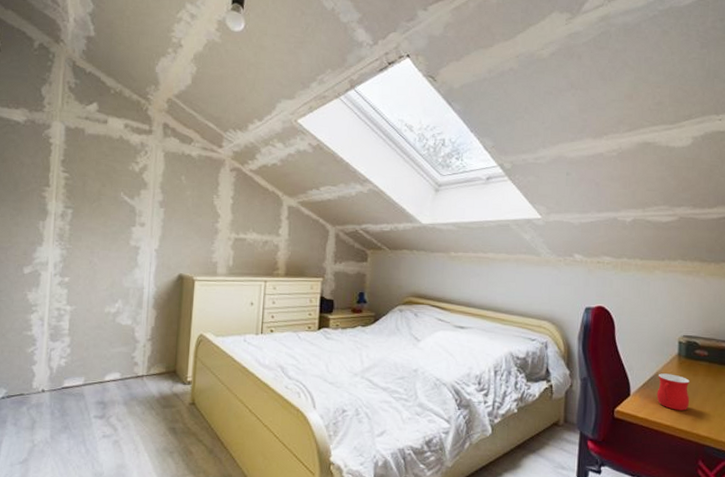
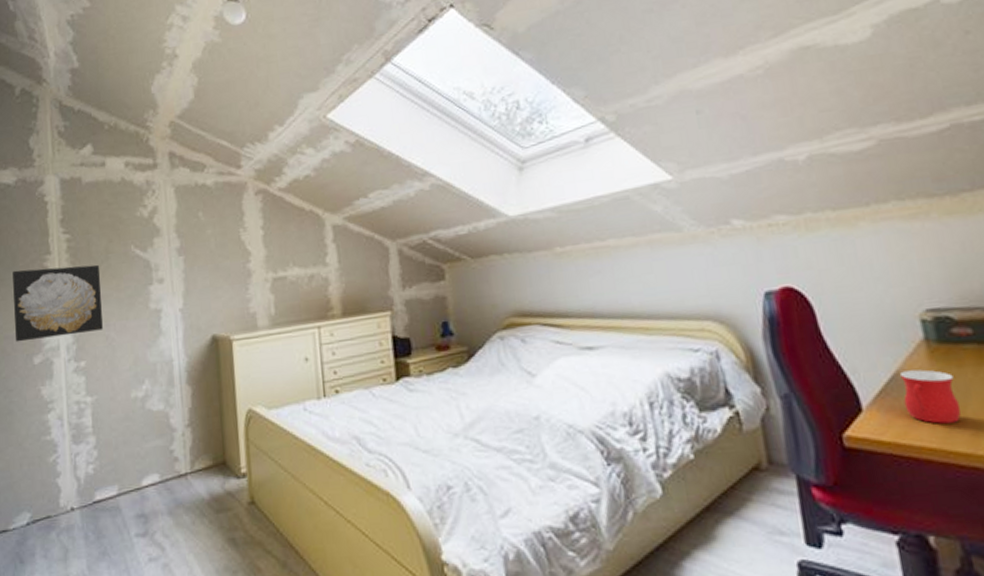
wall art: none [10,194,92,255] -> present [12,264,103,342]

